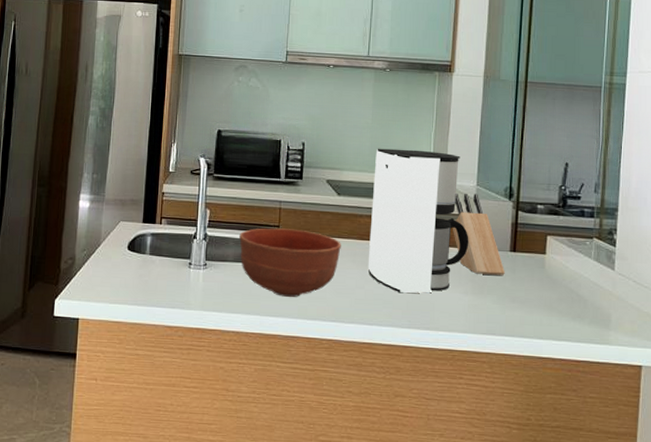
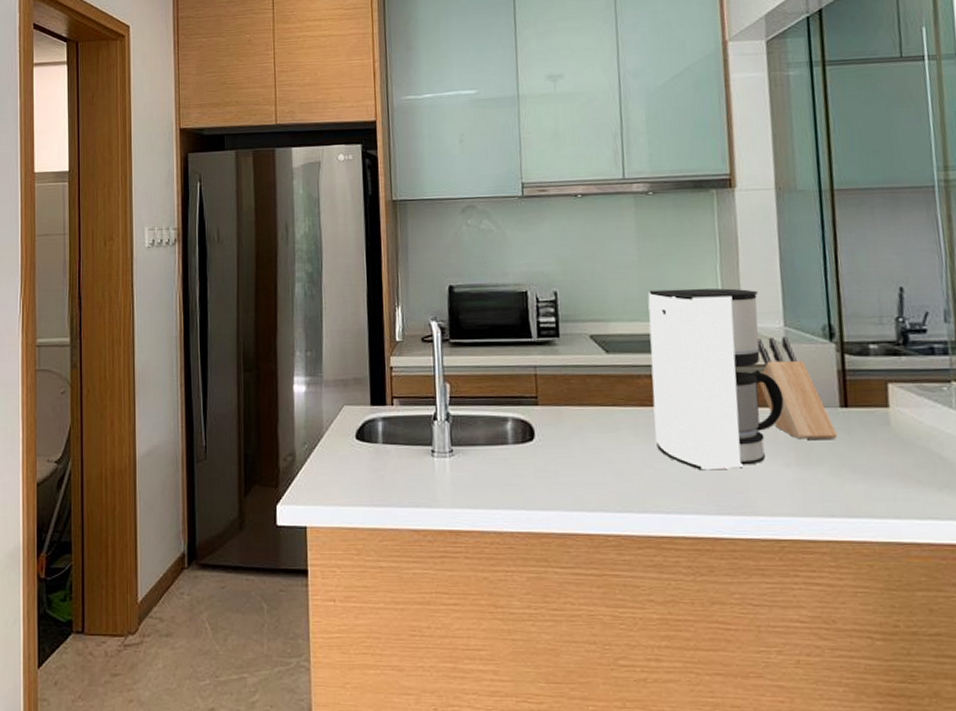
bowl: present [239,228,341,297] -> none [489,399,618,484]

